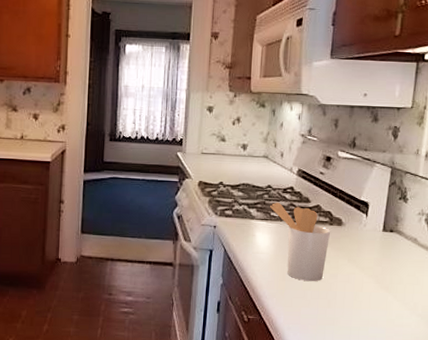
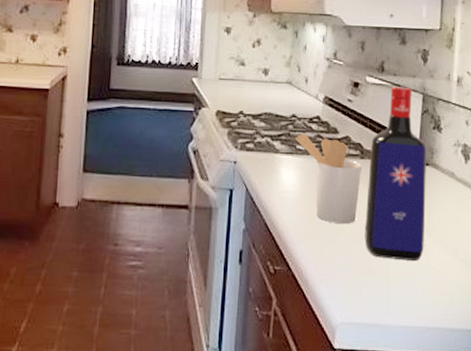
liquor bottle: none [330,161,392,314] -> present [364,86,426,260]

